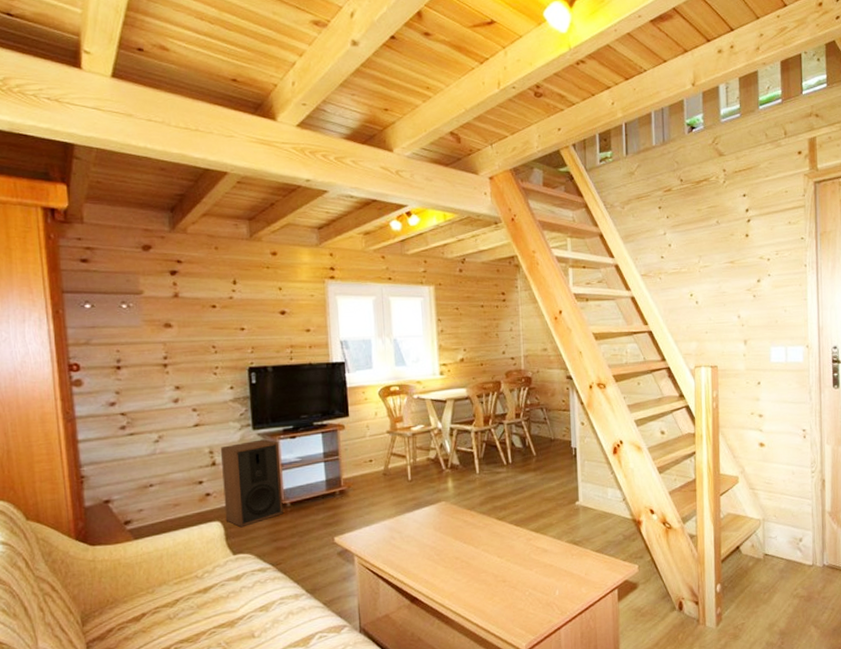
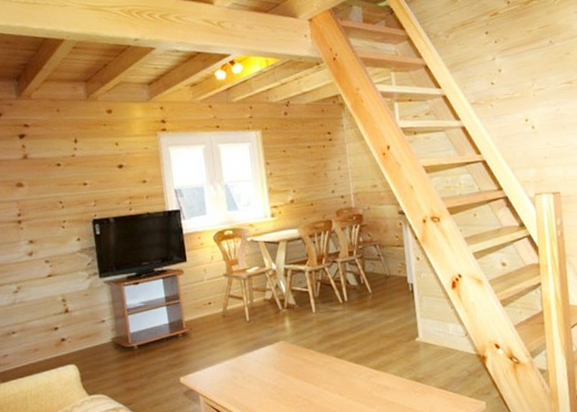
speaker: present [221,439,283,528] -> none [72,286,132,370]

